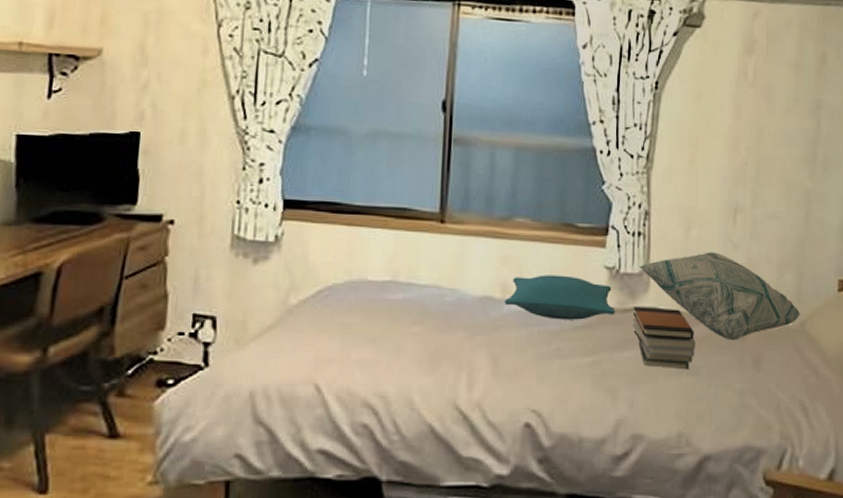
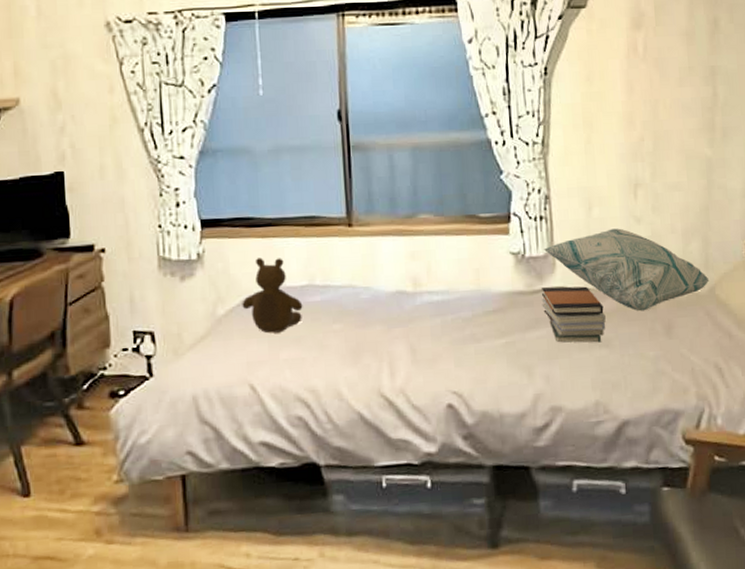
teddy bear: none [317,247,383,330] -> present [242,258,303,334]
pillow: present [504,275,615,320] -> none [416,264,524,307]

